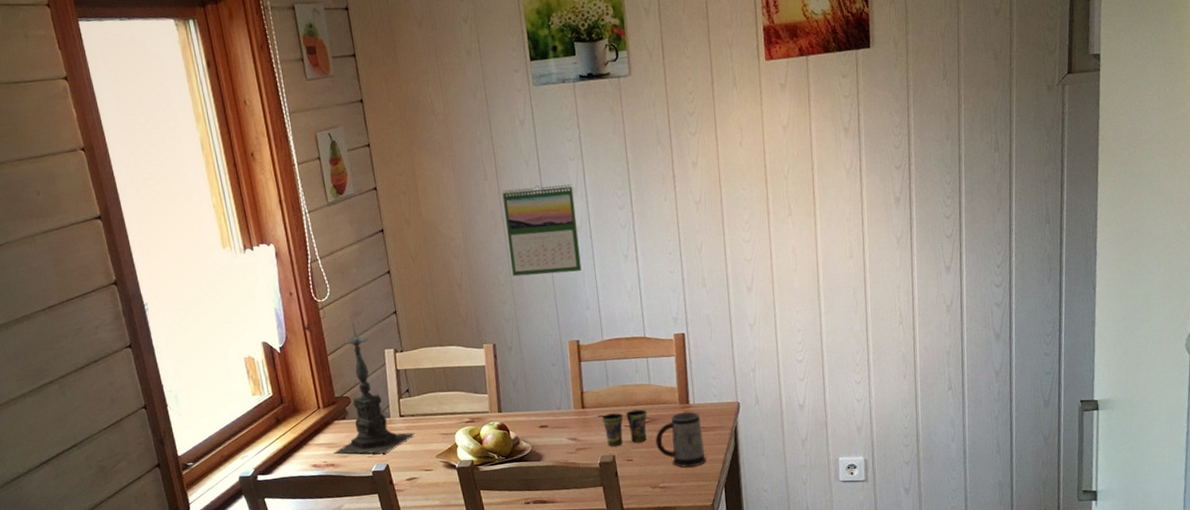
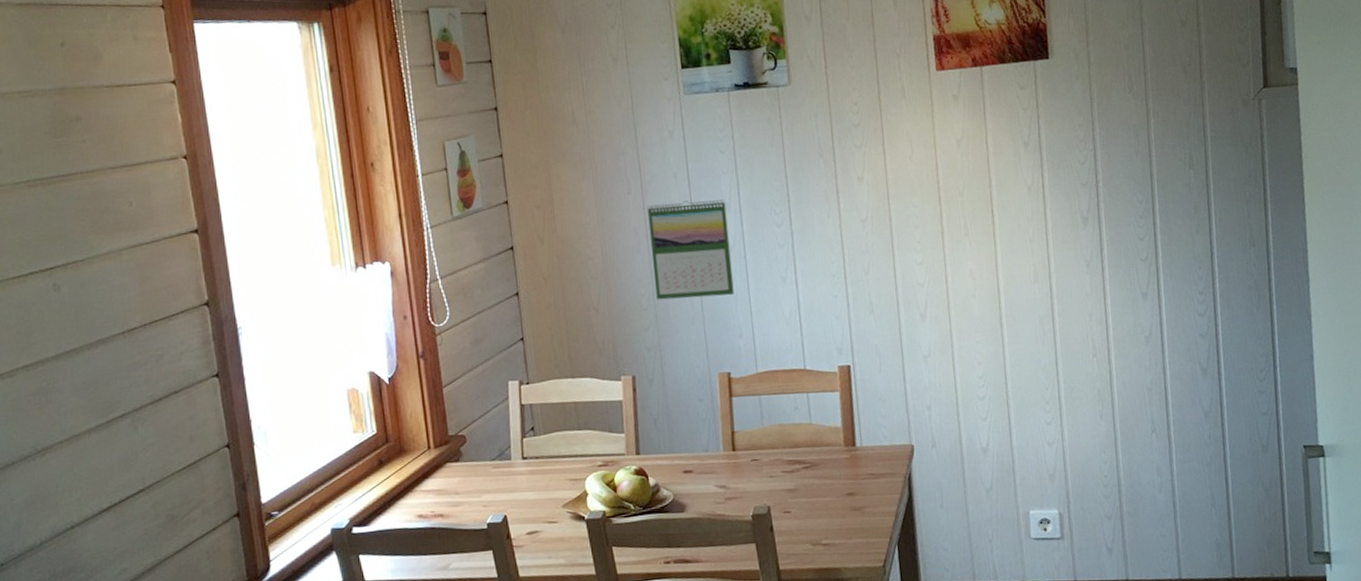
candle holder: present [333,321,416,454] -> none [443,349,540,503]
cup: present [601,409,648,446] -> none [755,452,808,496]
mug: present [655,411,706,467] -> none [817,455,876,521]

